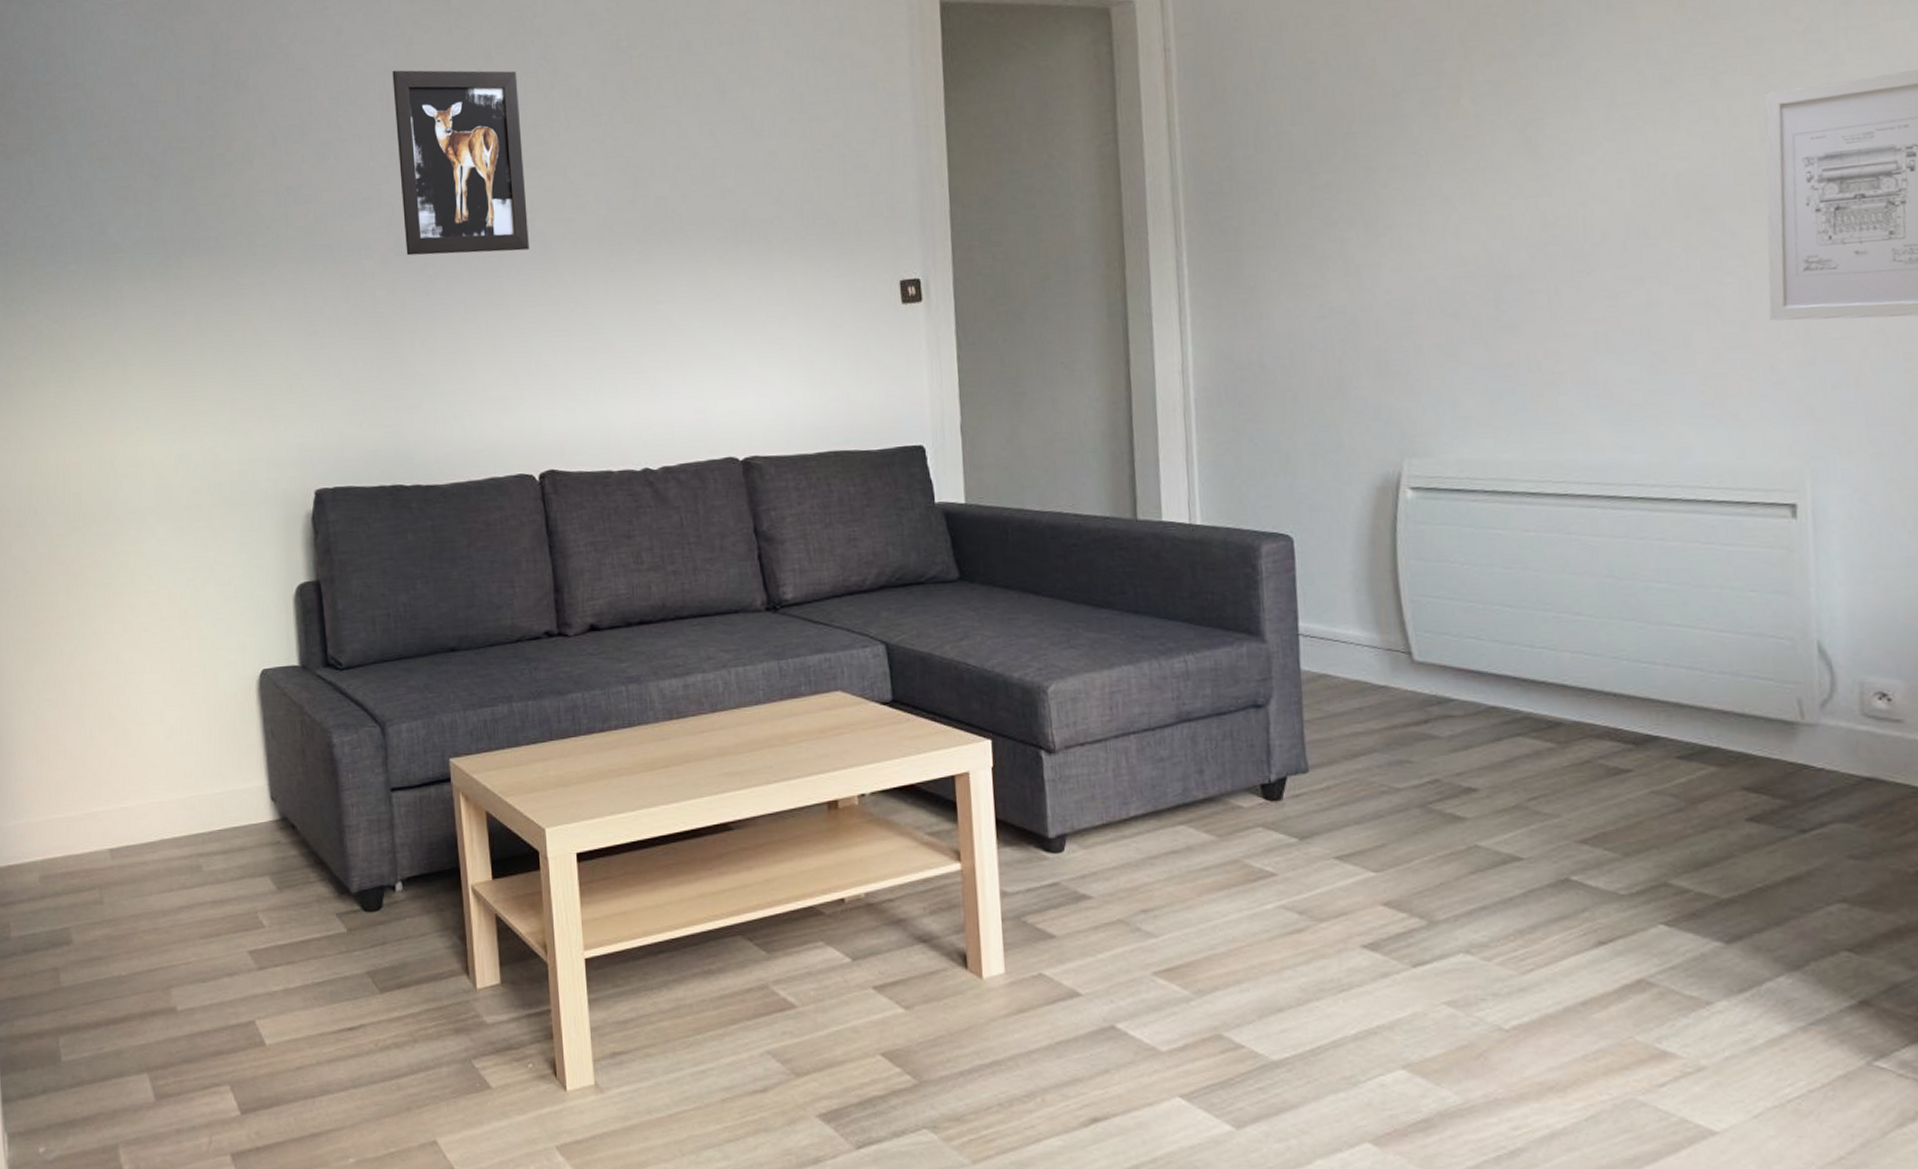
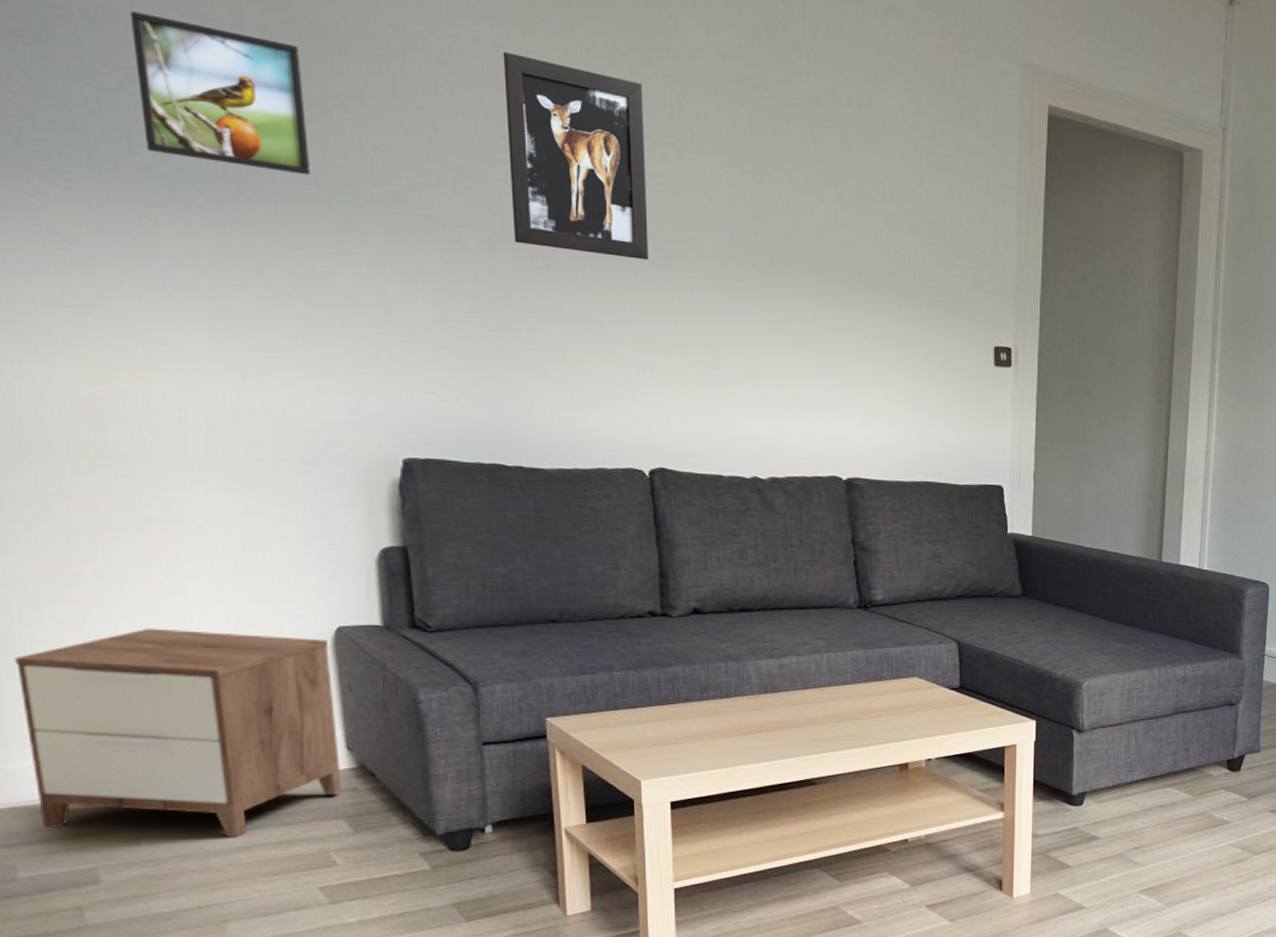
nightstand: none [13,681,268,897] -> present [15,628,343,838]
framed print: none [102,107,236,230] -> present [129,11,310,175]

